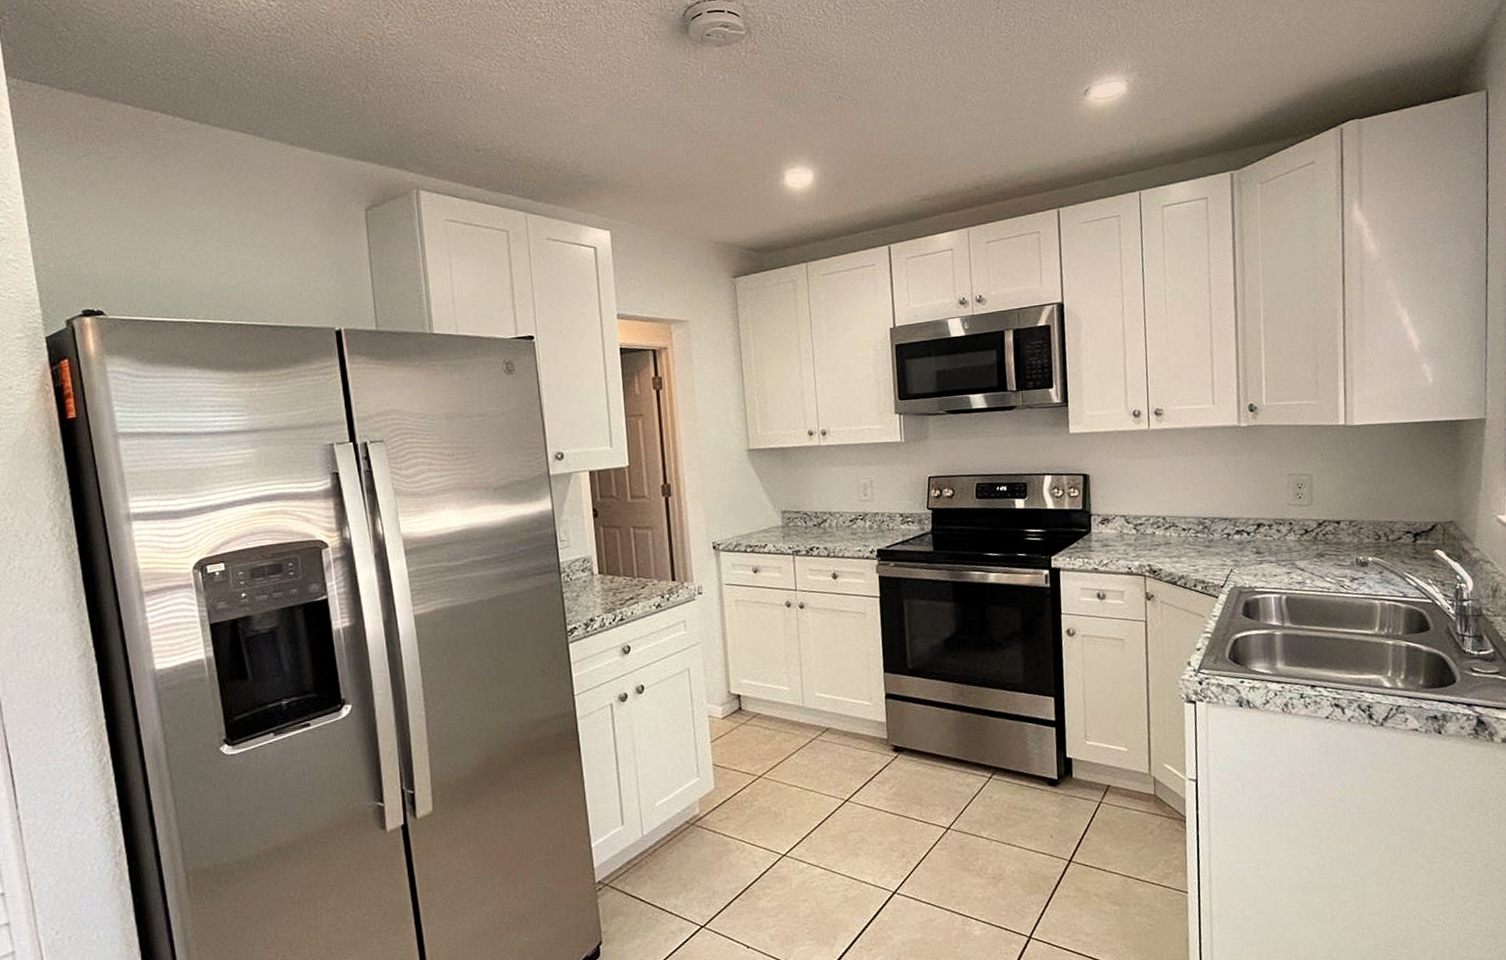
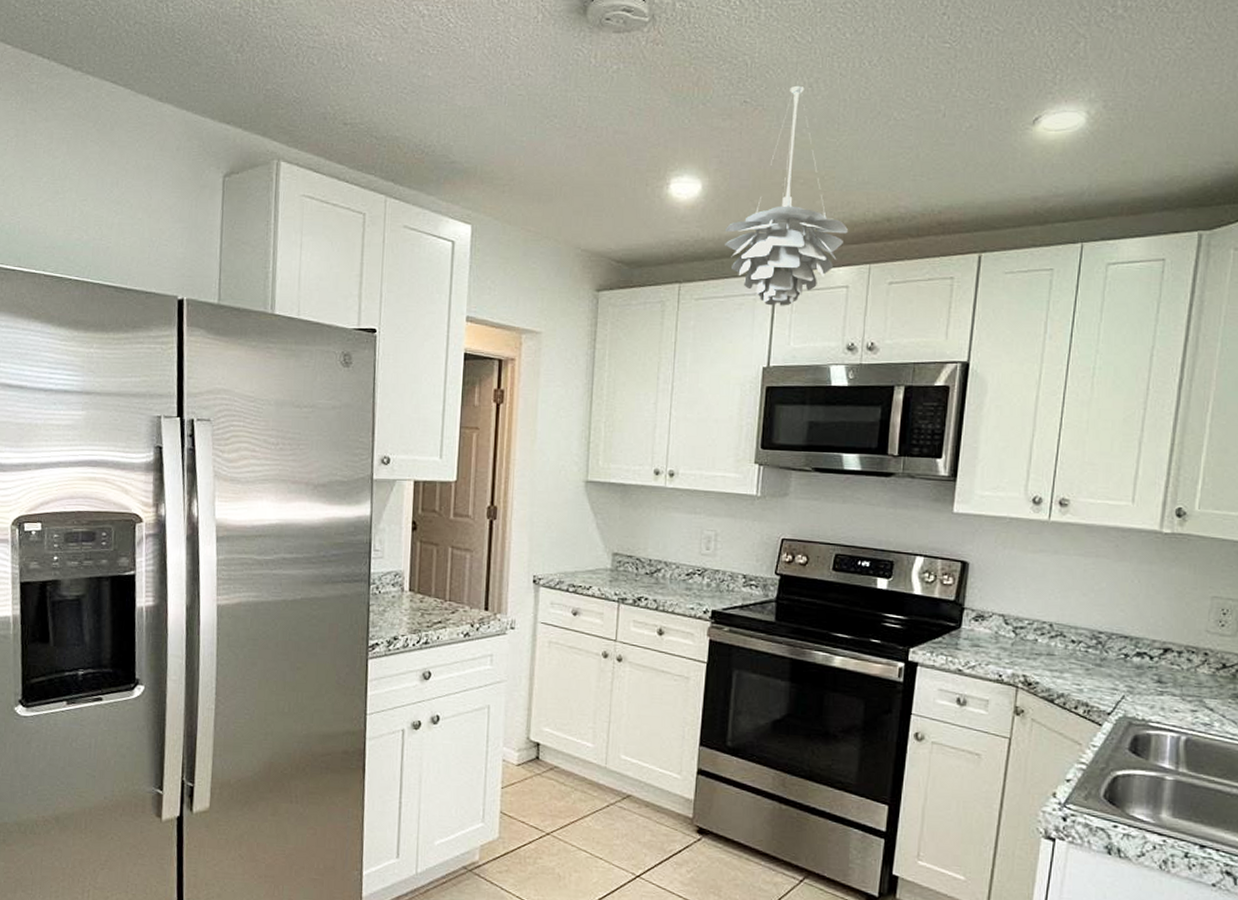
pendant light: none [839,79,946,274] -> present [725,85,849,306]

